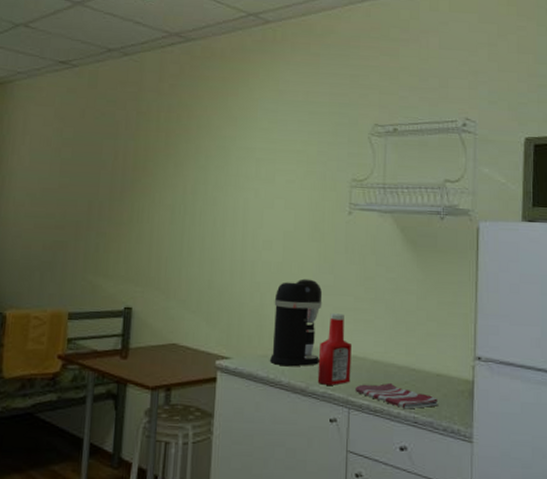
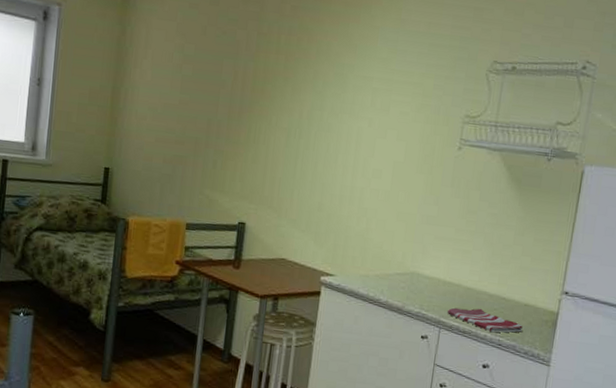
coffee maker: present [270,278,323,366] -> none [371,208,426,288]
ketchup bottle: present [317,313,351,385] -> none [413,242,448,307]

